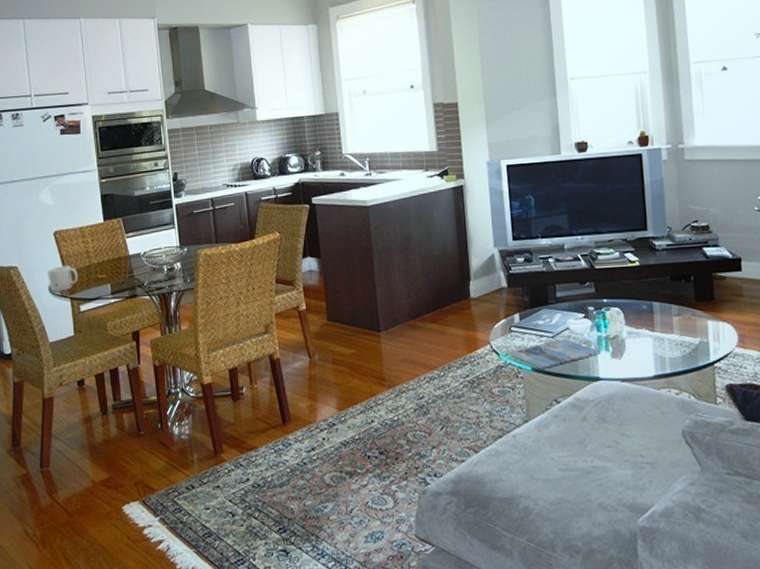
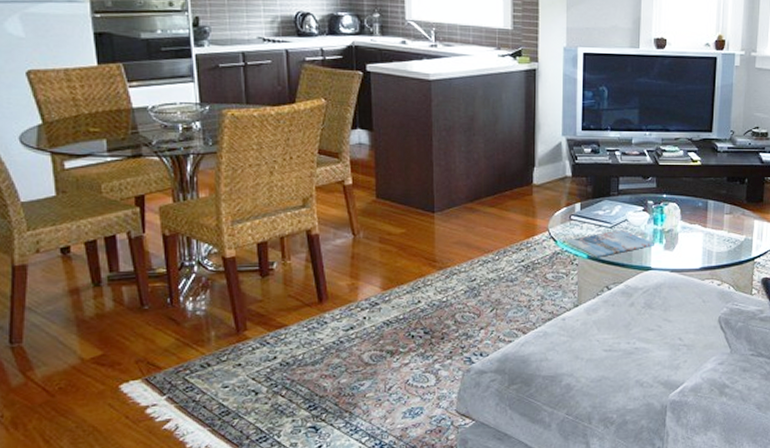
mug: present [46,266,79,293] -> none [16,113,62,145]

